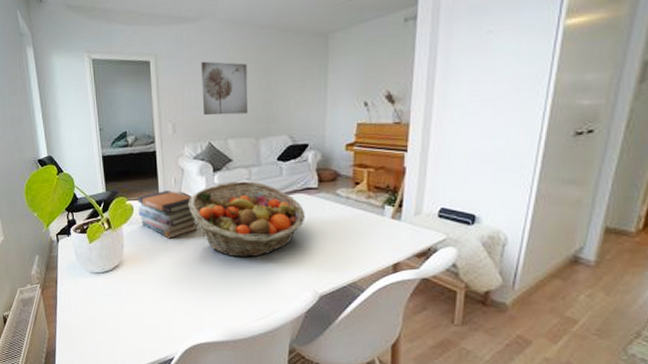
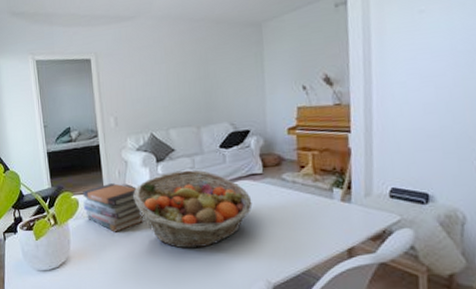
wall art: present [201,61,249,116] -> none [140,55,188,108]

